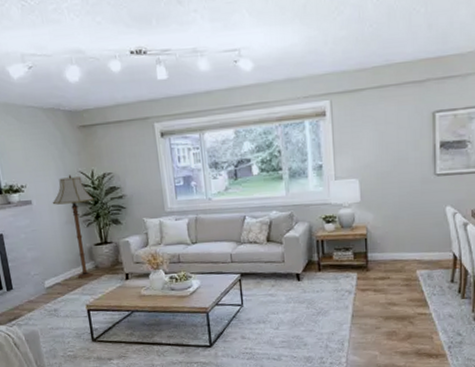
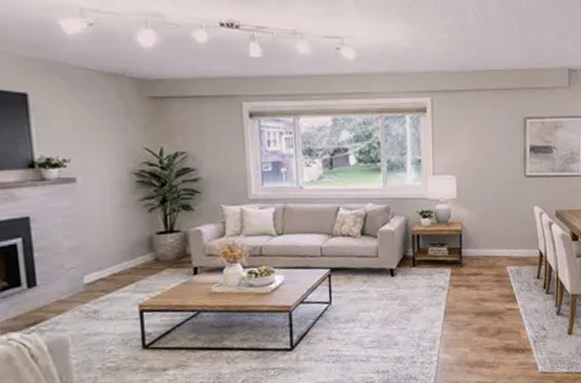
floor lamp: present [52,175,95,278] -> none [104,151,161,273]

